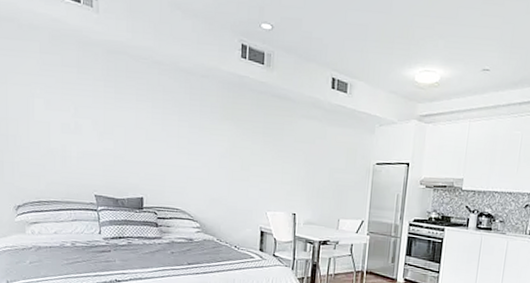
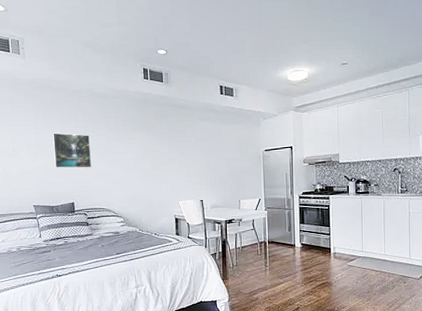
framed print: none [123,110,170,159] -> present [52,132,92,169]

